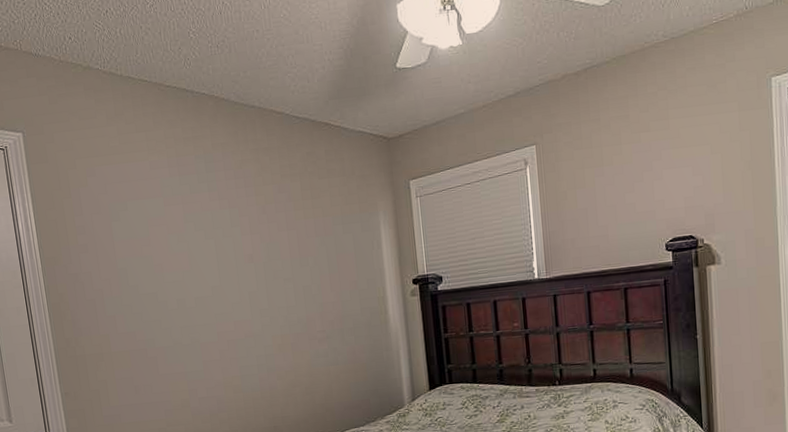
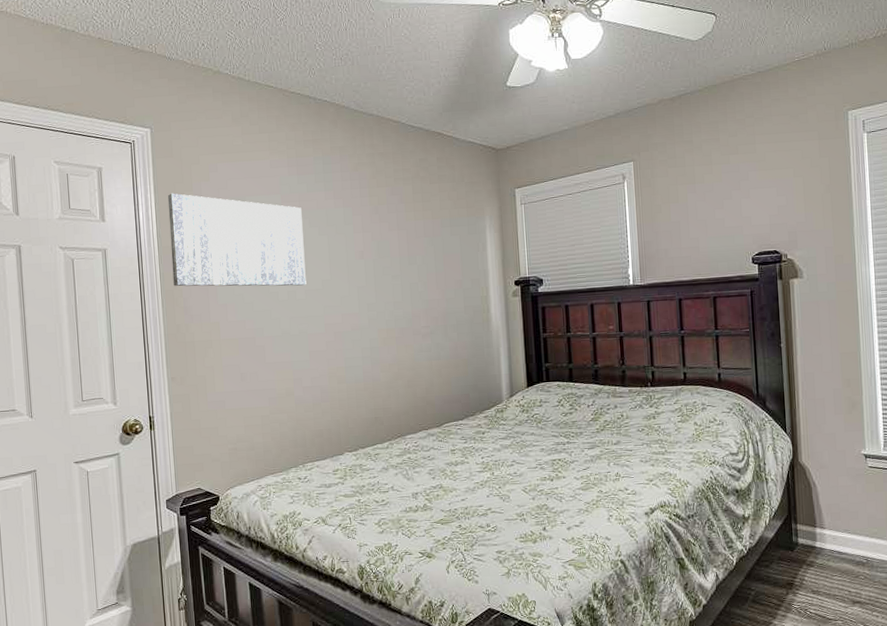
wall art: none [45,201,196,299] -> present [167,193,307,287]

